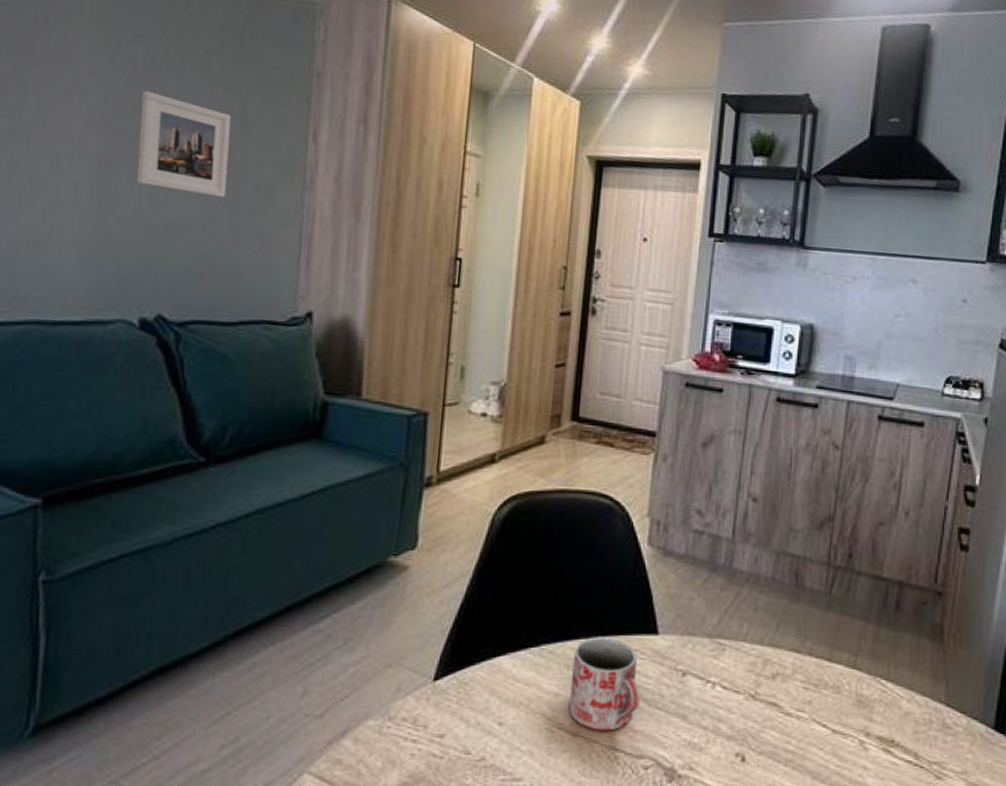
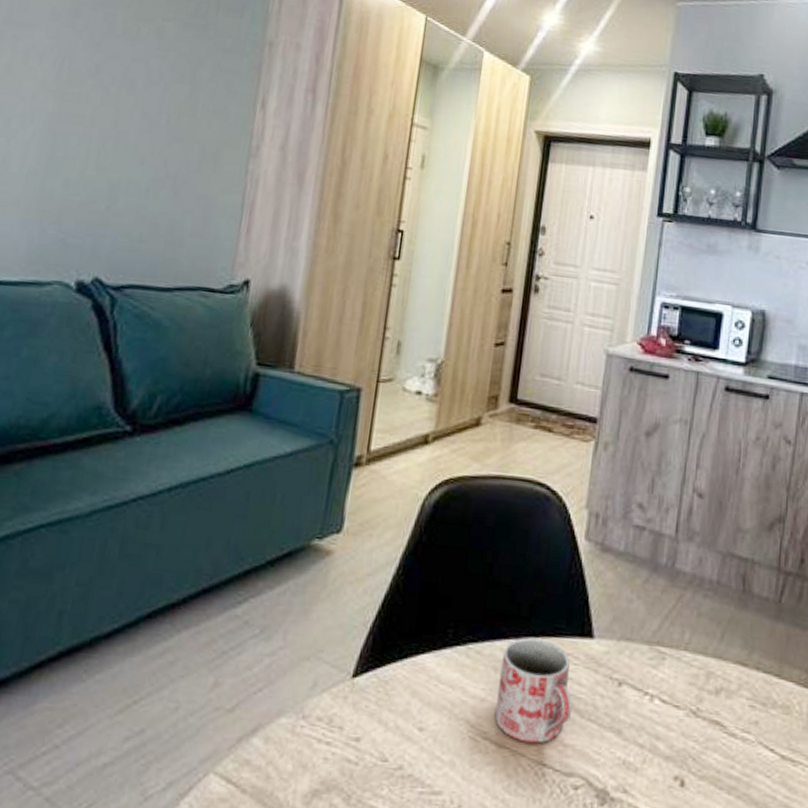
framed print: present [137,91,231,197] -> none [85,55,182,162]

